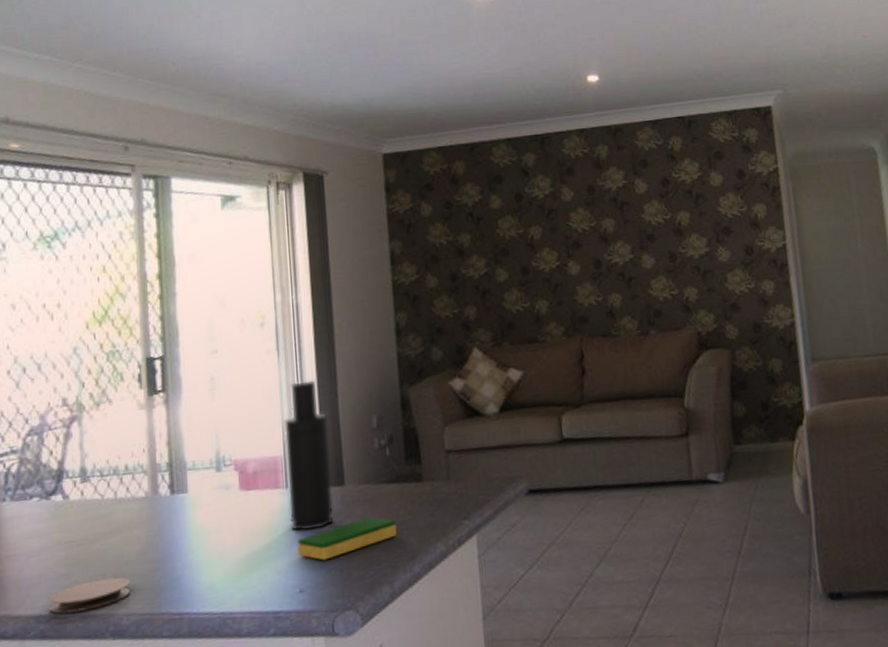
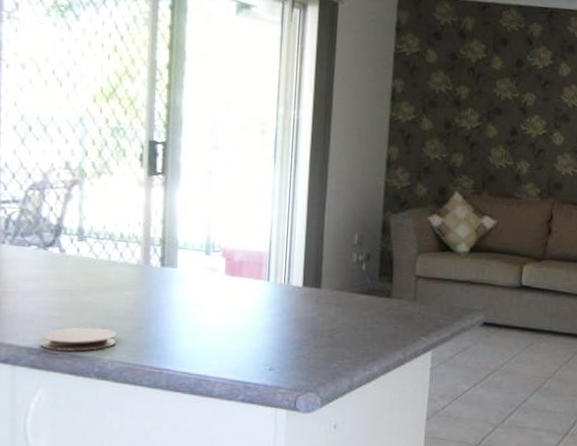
atomizer: present [284,380,334,532] -> none [268,190,313,321]
dish sponge: present [297,517,397,561] -> none [272,319,363,348]

